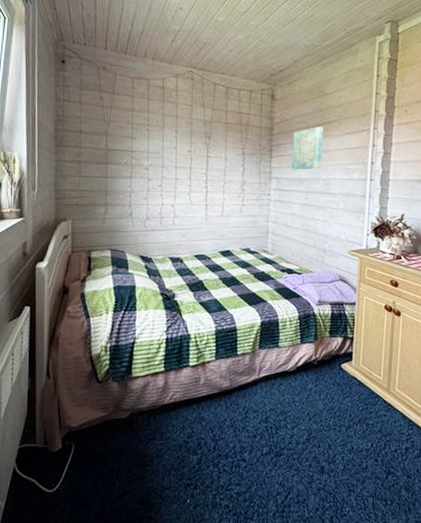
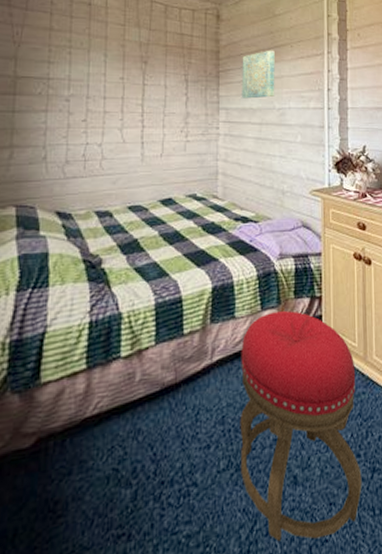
stool: none [279,346,379,513] -> present [240,311,362,542]

